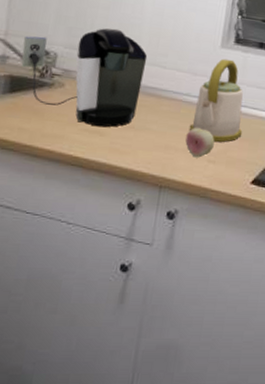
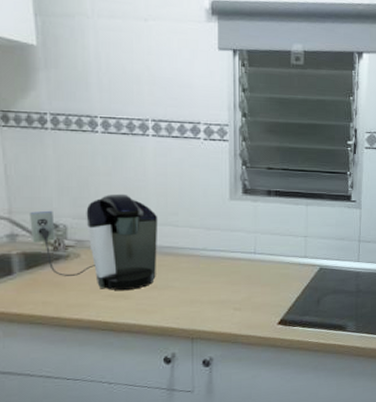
fruit: present [185,128,215,158] -> none [209,280,237,308]
kettle: present [189,58,243,142] -> none [211,210,263,290]

